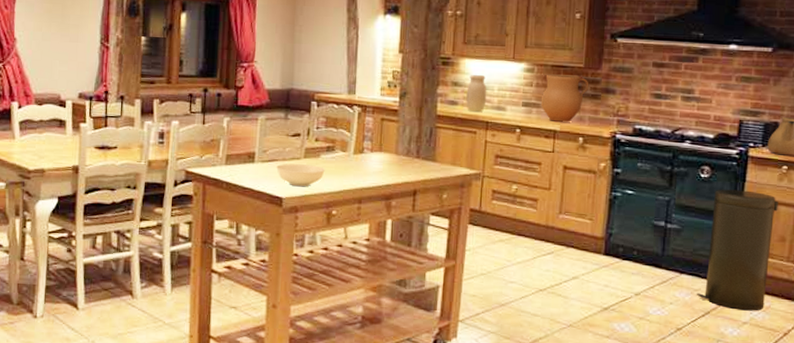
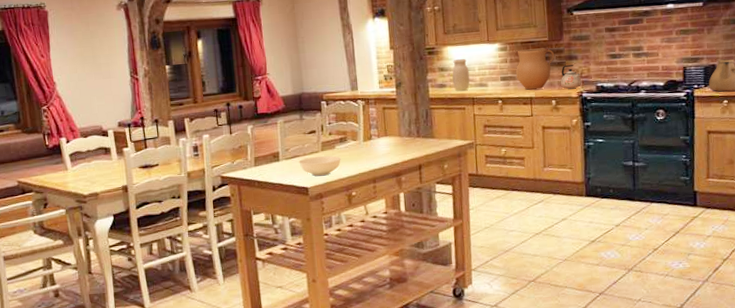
kettle: none [591,98,617,127] -> present [560,64,582,89]
pedal bin: present [696,189,779,311] -> none [666,125,724,227]

